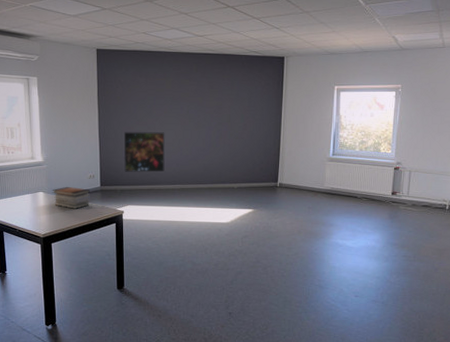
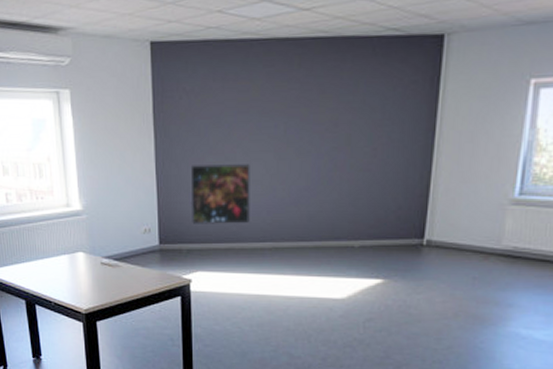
book stack: present [52,186,90,209] -> none [95,244,146,276]

